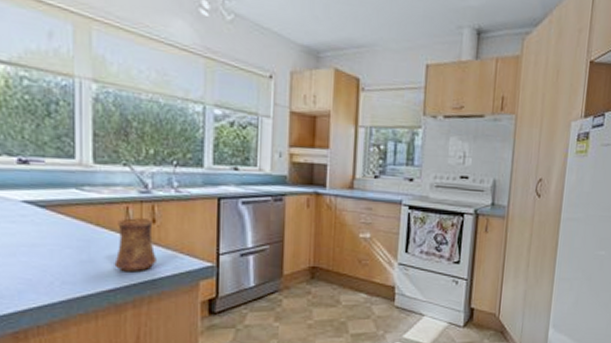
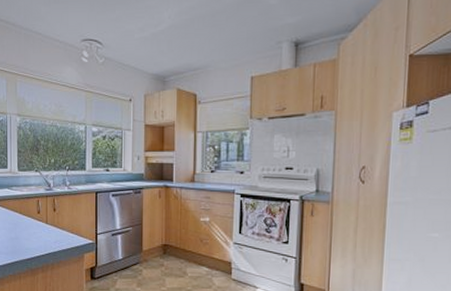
cup: present [114,218,156,273] -> none [30,208,56,247]

